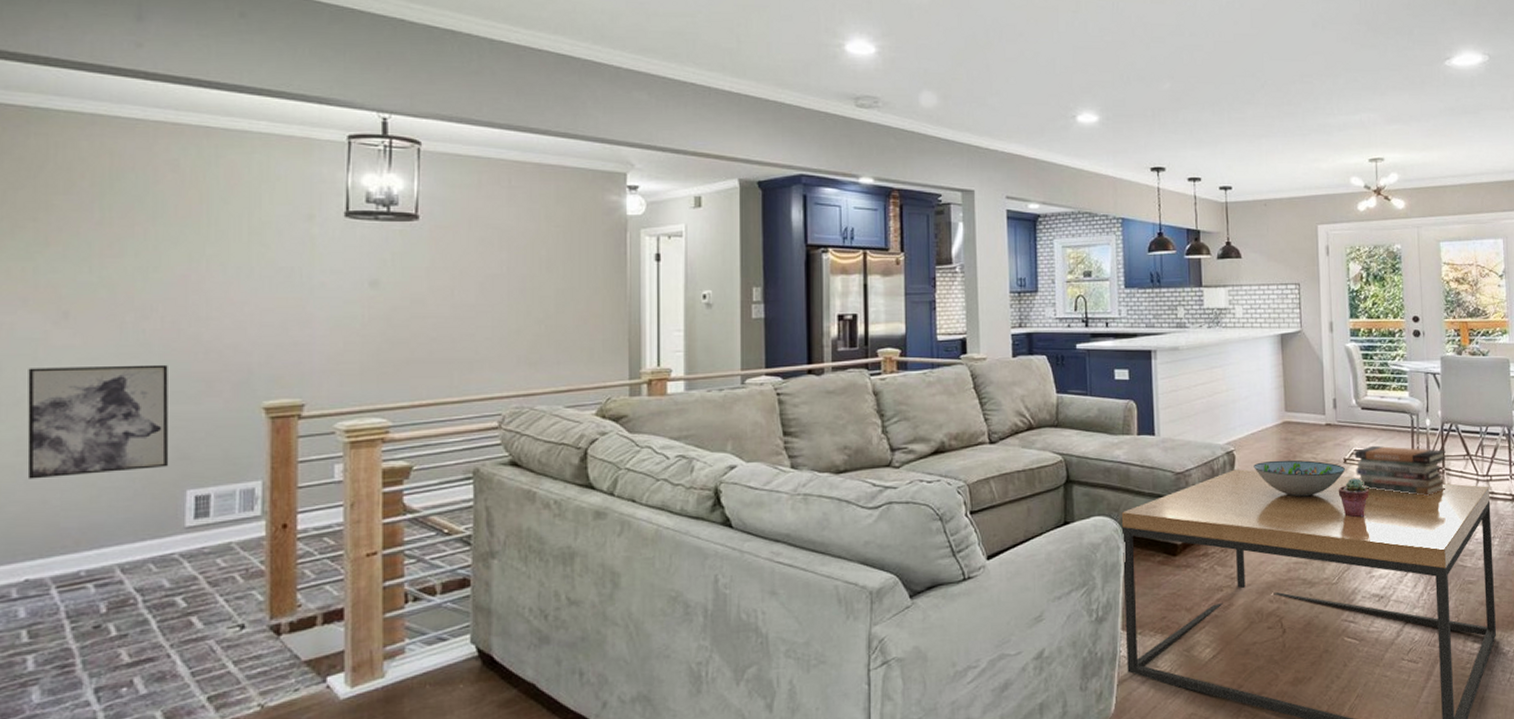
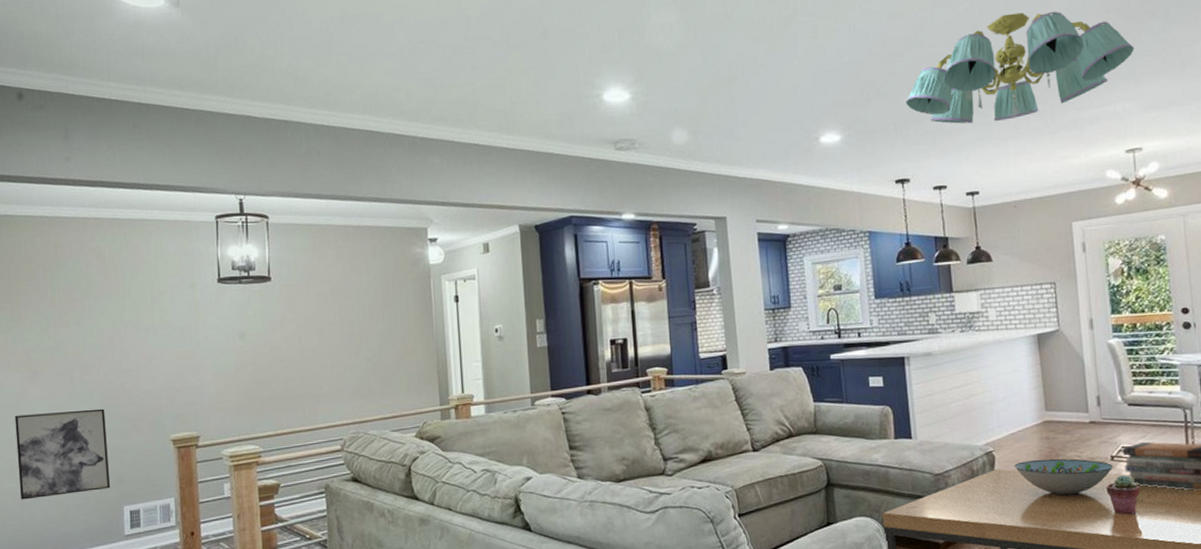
chandelier: none [1165,13,1381,119] -> present [906,11,1135,124]

